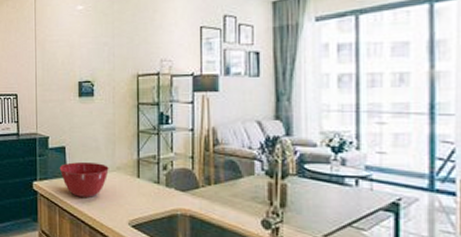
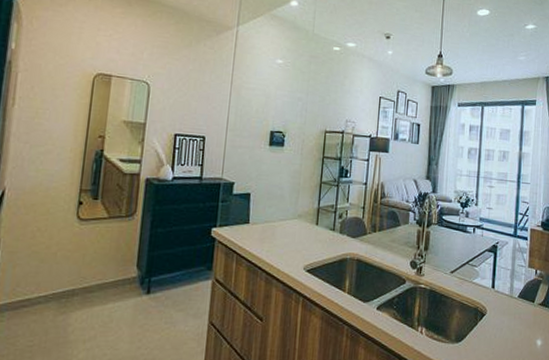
mixing bowl: present [59,161,109,197] -> none [241,208,291,244]

